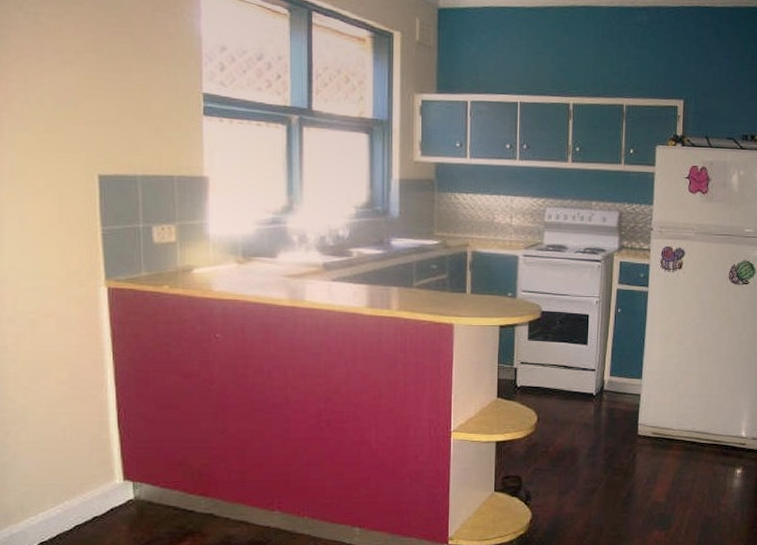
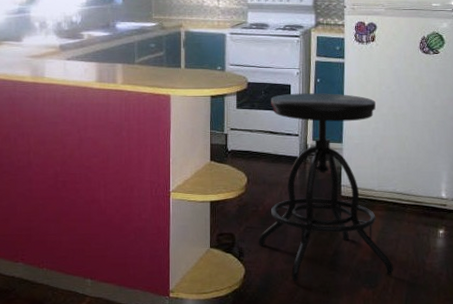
stool: none [547,324,689,526] -> present [258,93,394,282]

